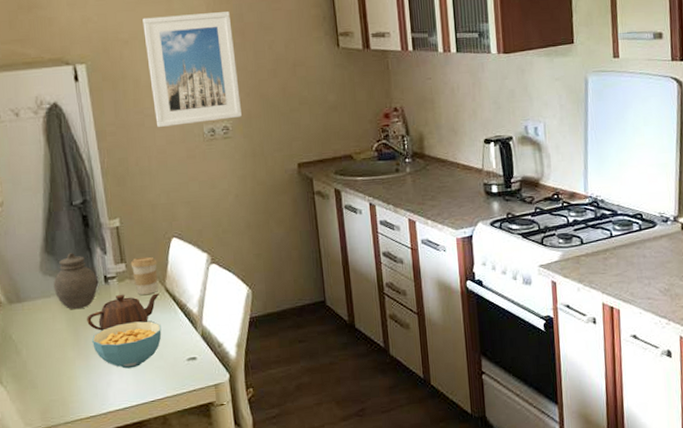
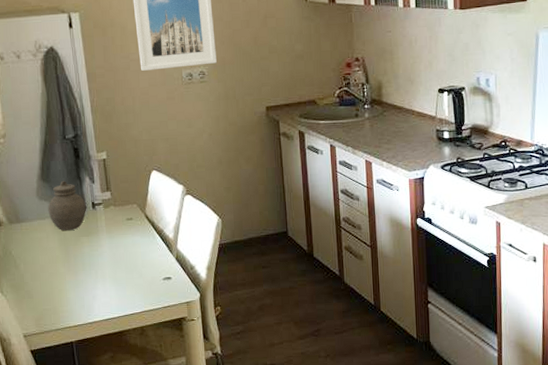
teapot: present [87,293,160,331] -> none [76,219,140,251]
cereal bowl: present [92,321,162,369] -> none [81,243,141,285]
coffee cup: present [130,256,158,295] -> none [115,186,139,220]

